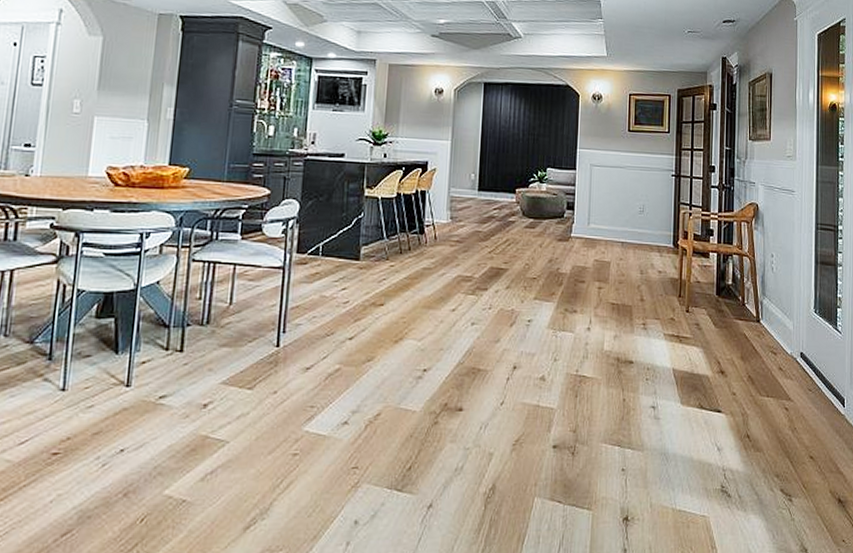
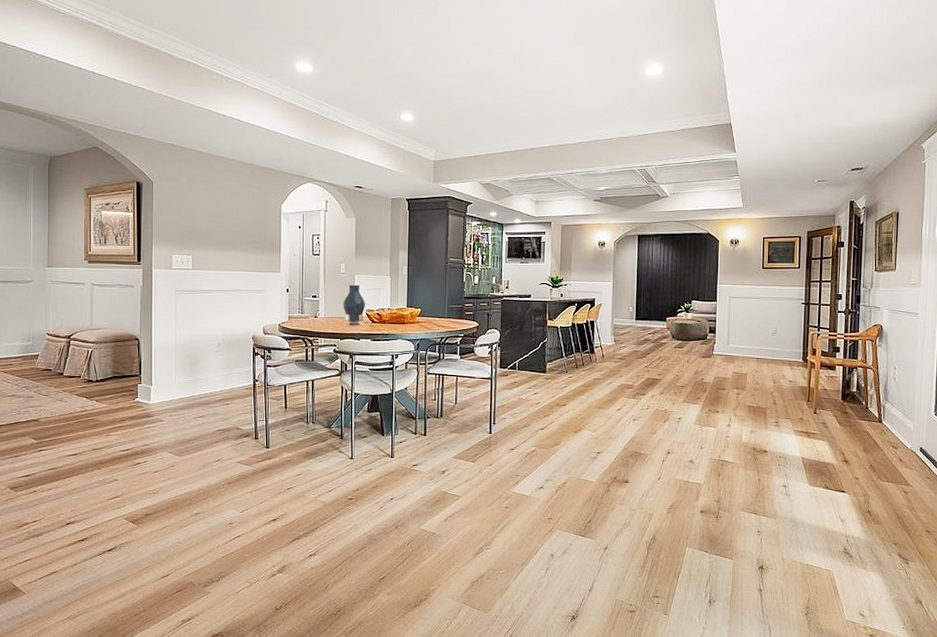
vase: none [71,129,108,191] -> present [343,284,366,326]

